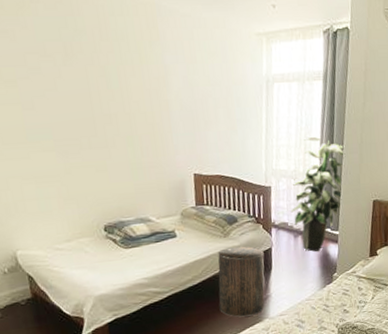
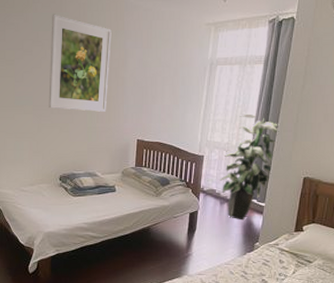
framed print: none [60,18,152,144] -> present [49,14,112,112]
stool: present [218,246,265,317] -> none [144,206,190,270]

